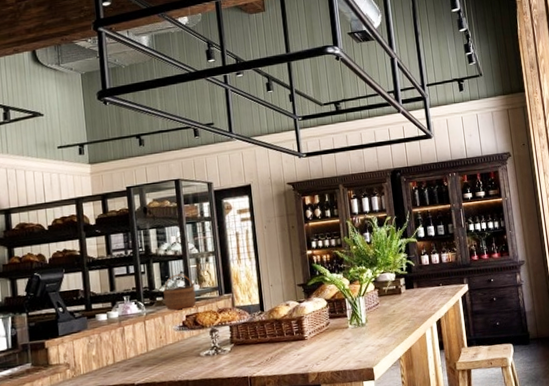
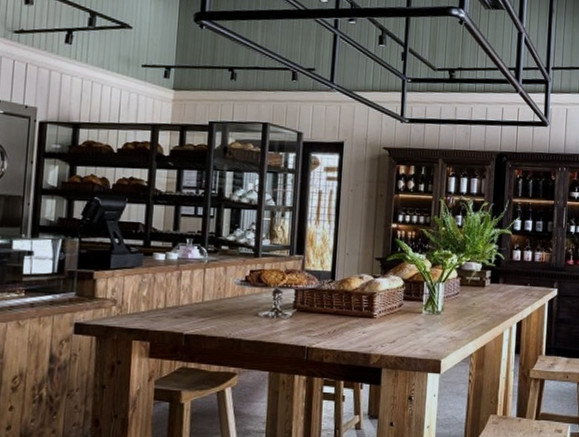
wicker basket: present [163,273,196,311] -> none [229,224,265,264]

